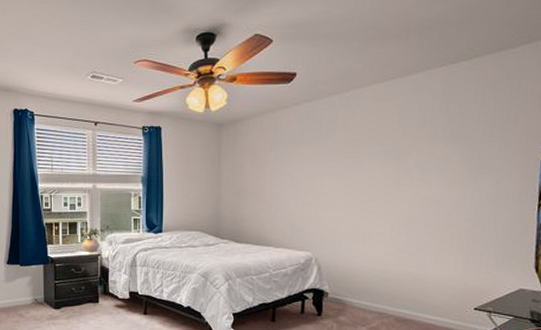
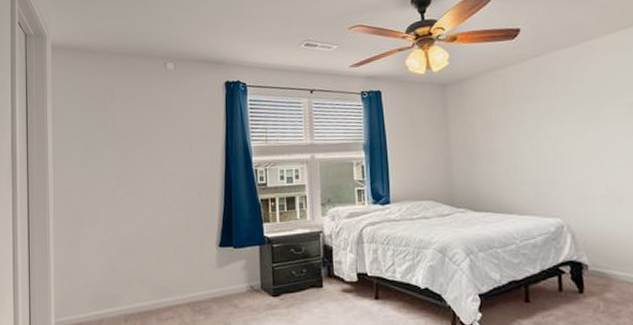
potted plant: present [80,227,100,253] -> none [299,201,322,230]

